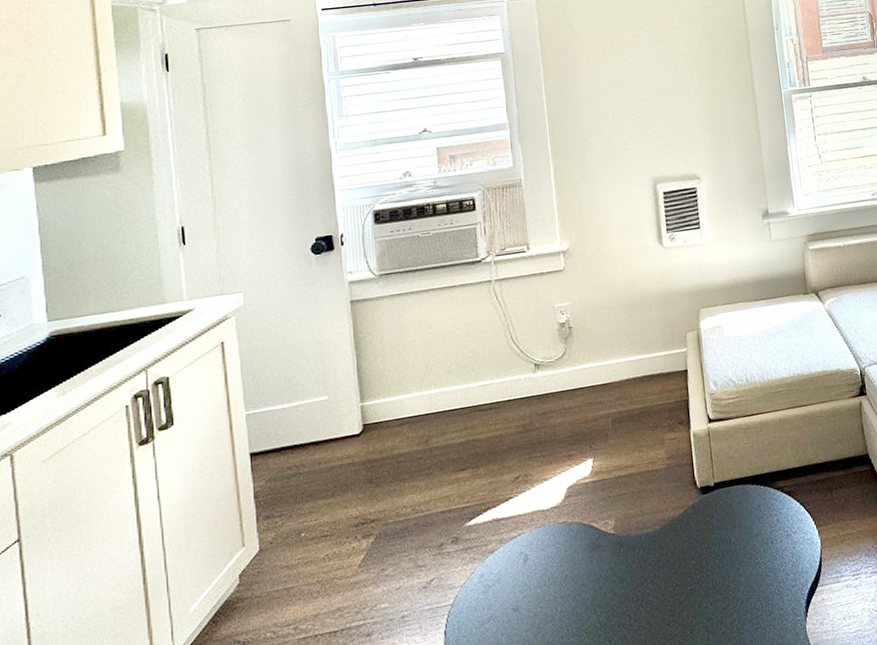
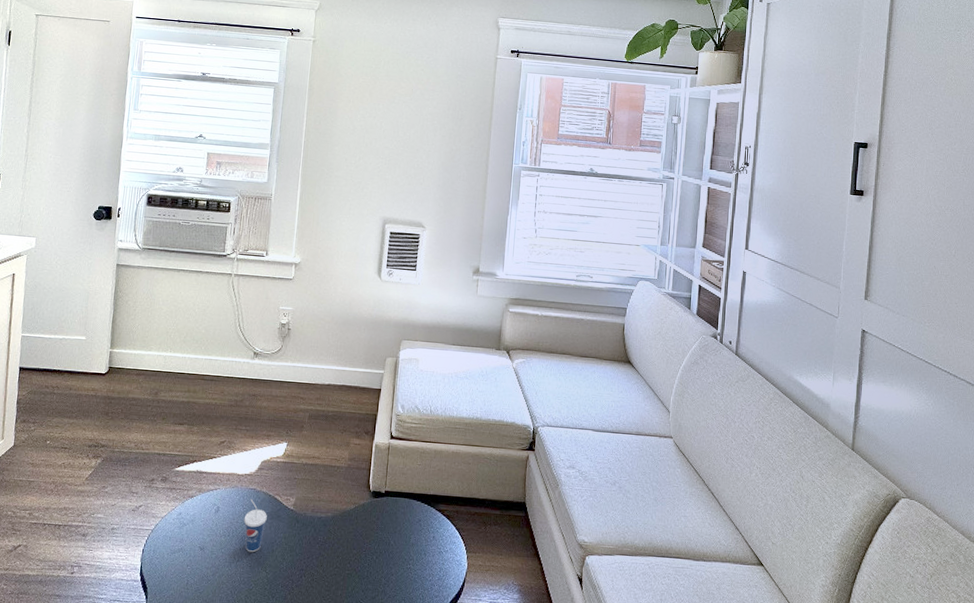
cup: none [559,534,586,598] -> present [244,499,267,553]

